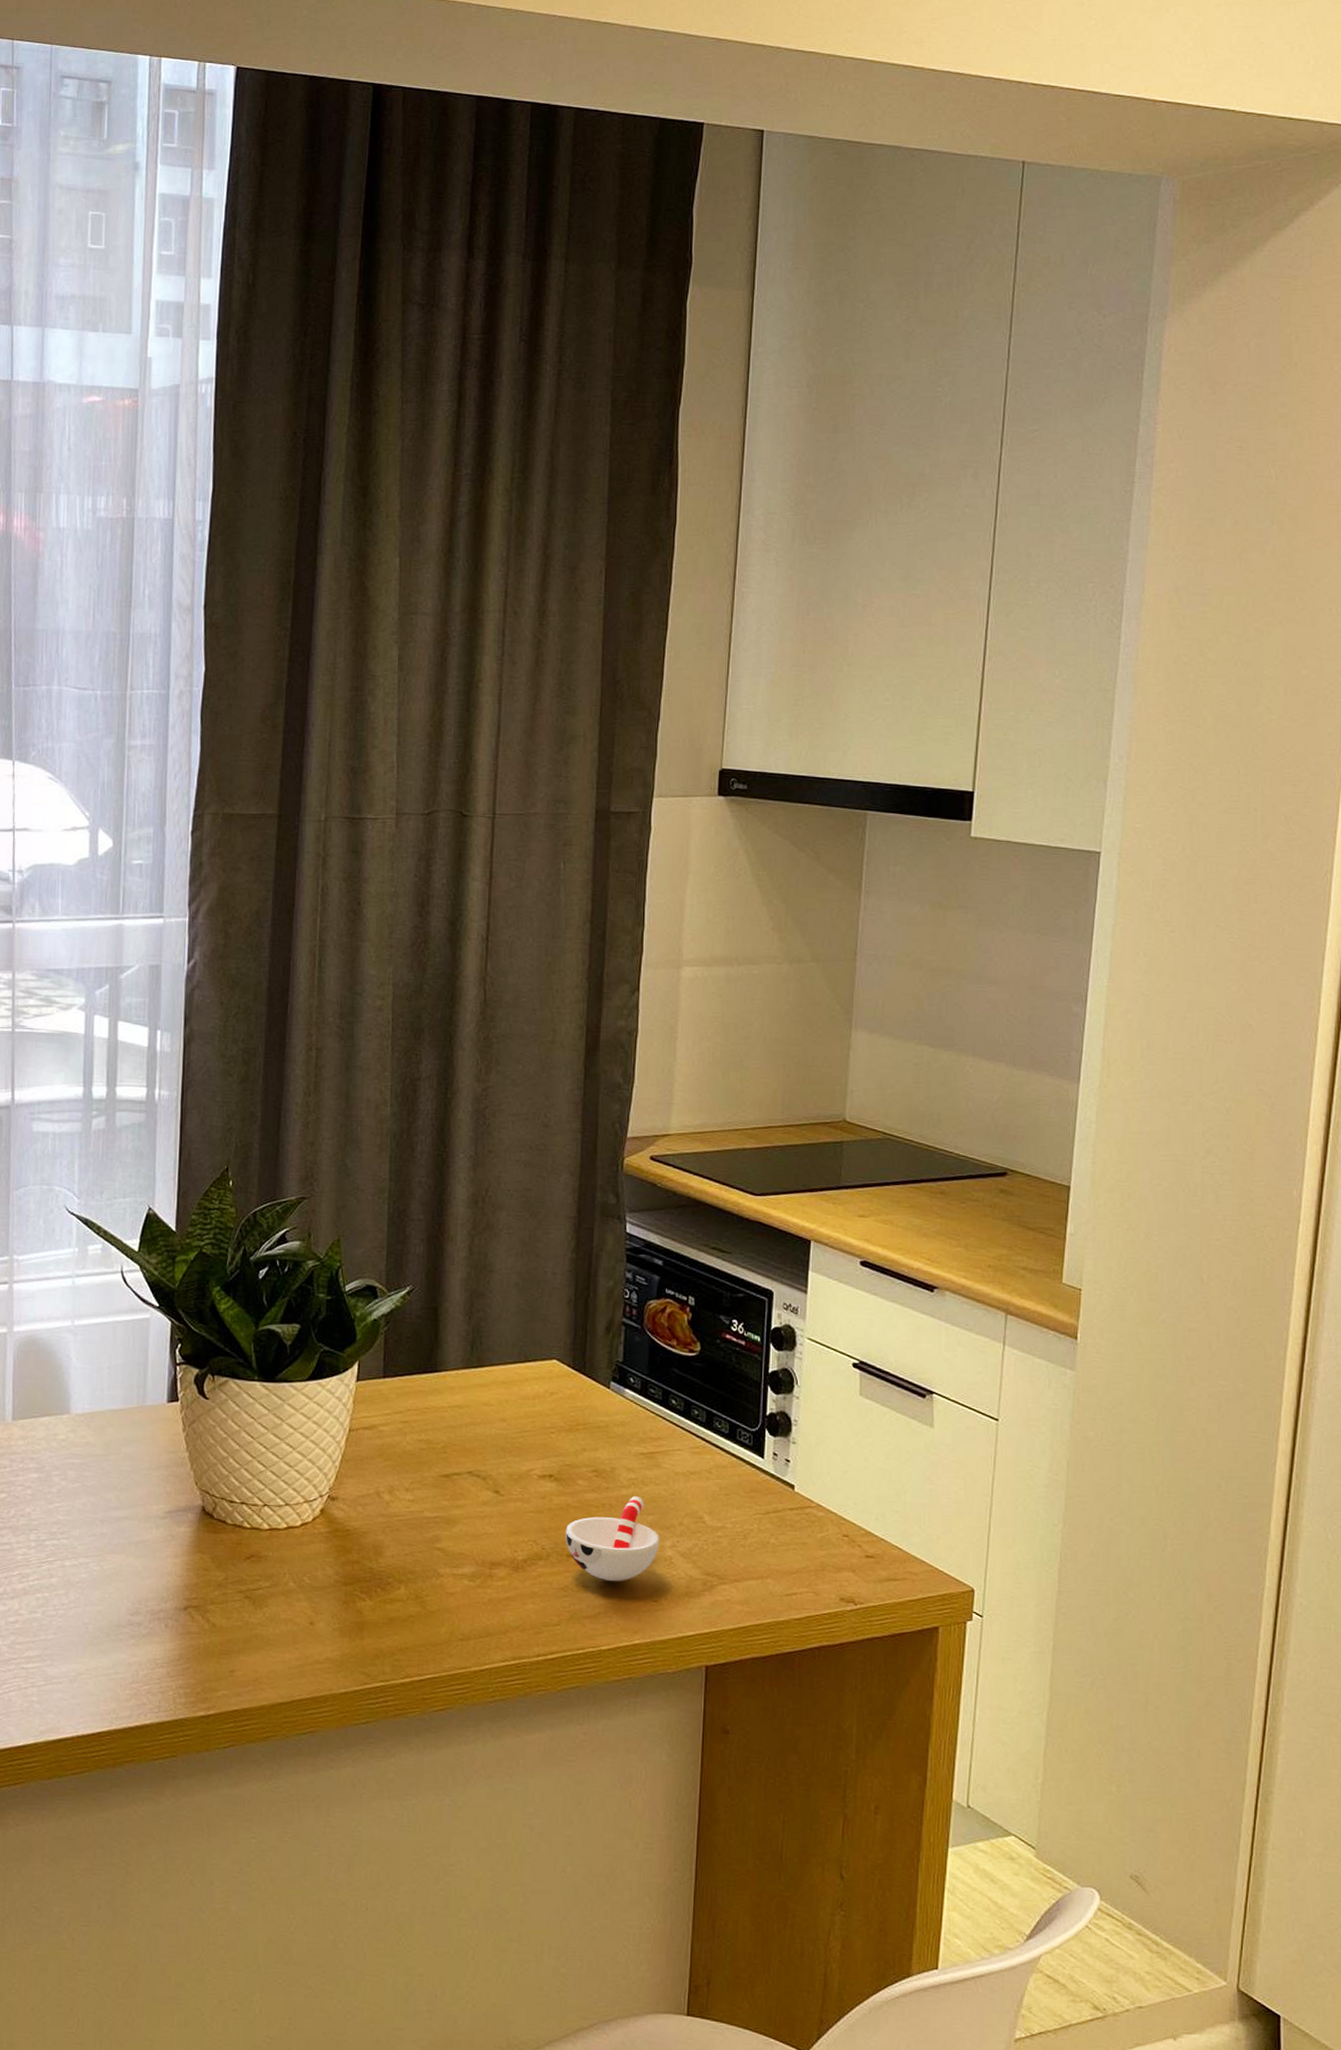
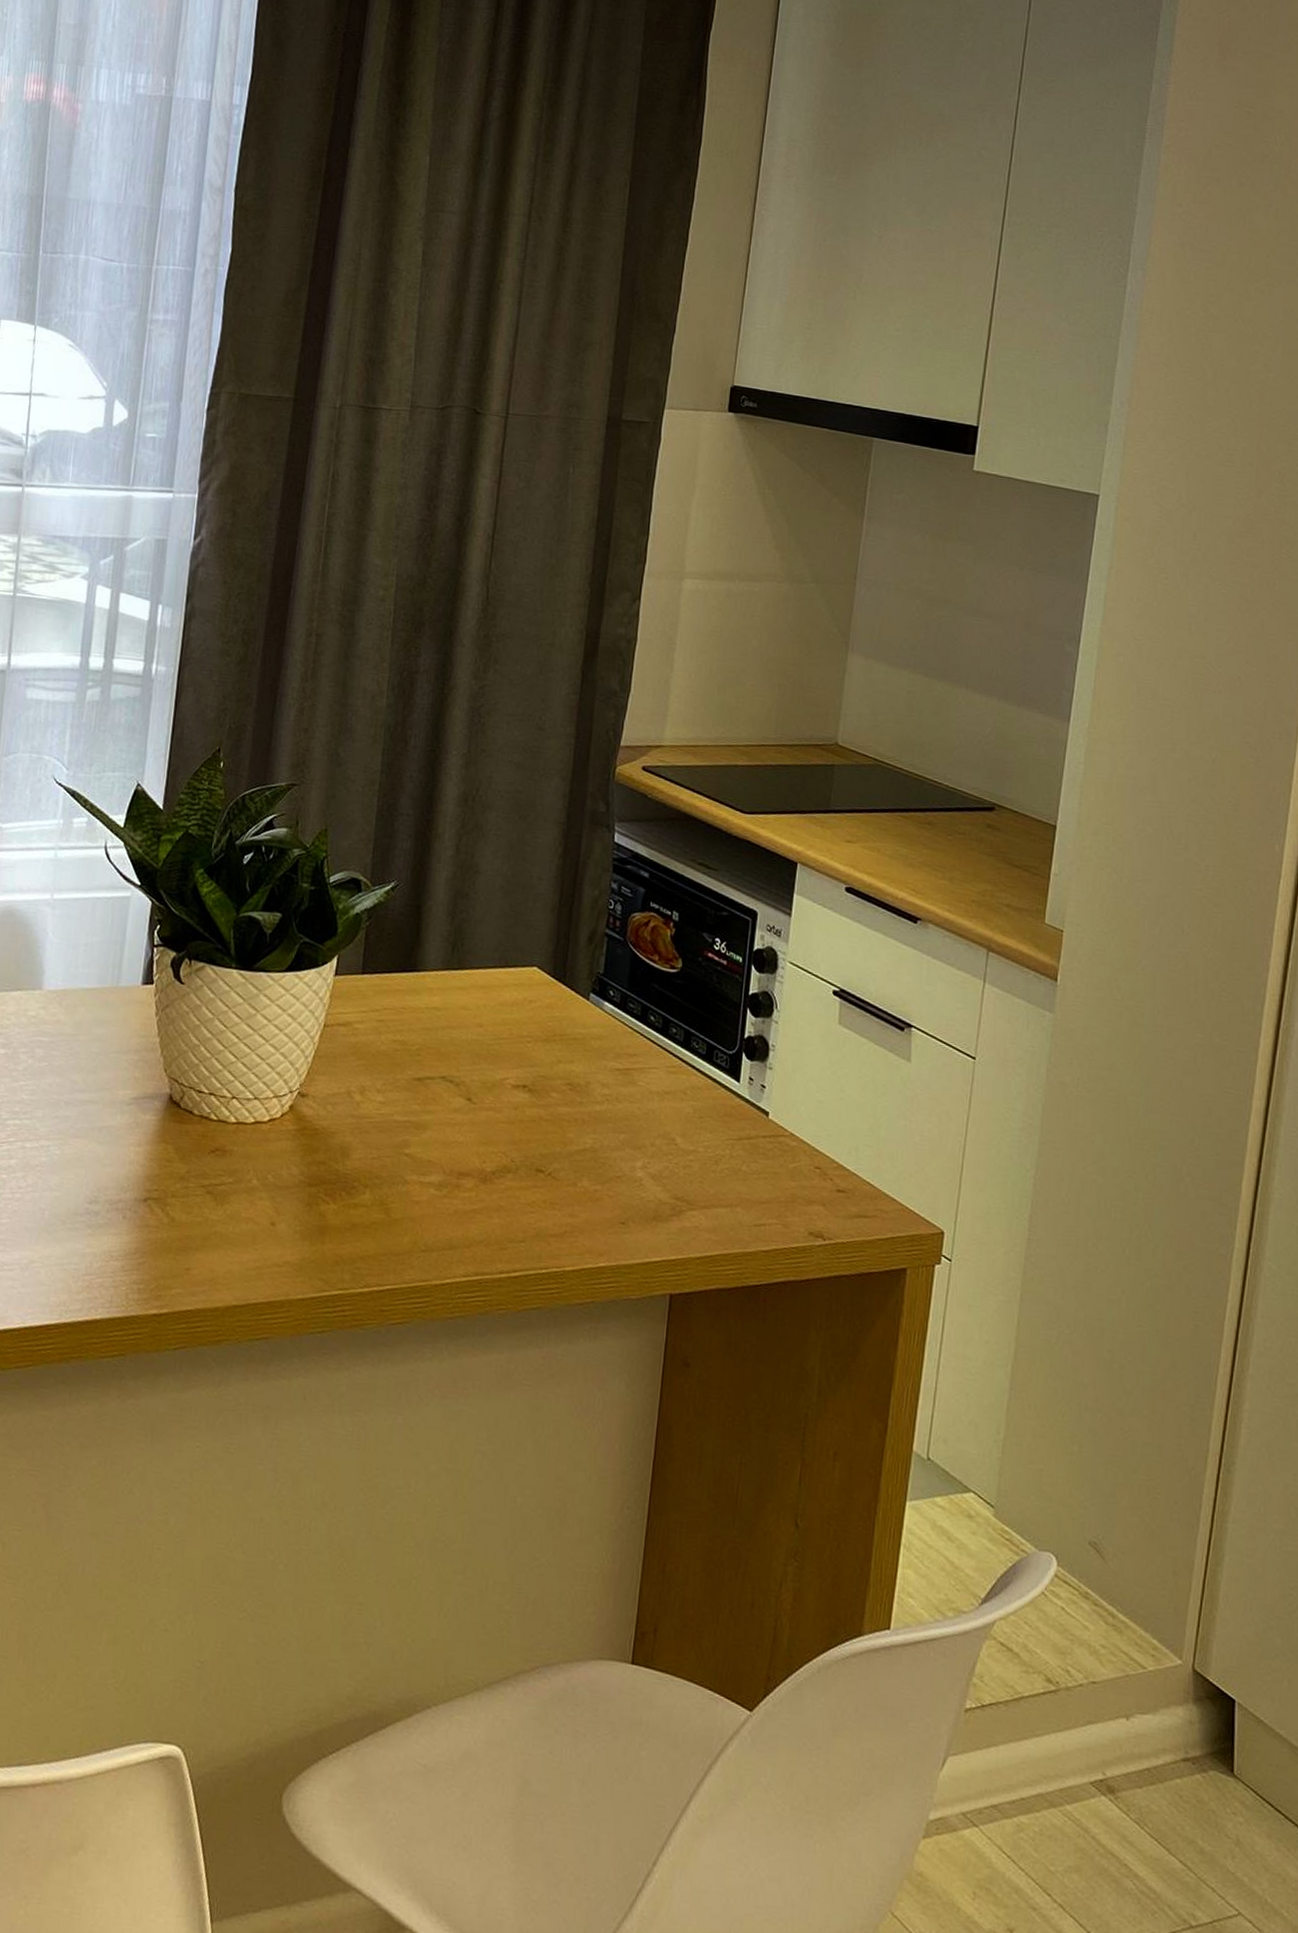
cup: present [565,1496,660,1582] -> none [535,1113,631,1201]

